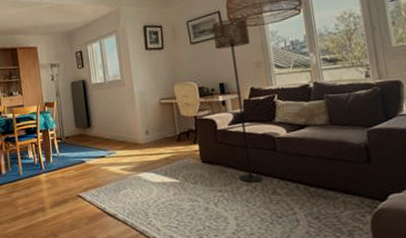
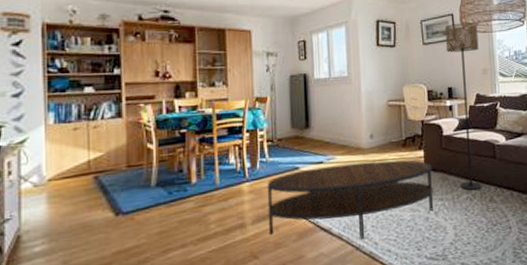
coffee table: none [59,154,212,225] -> present [267,160,433,239]

